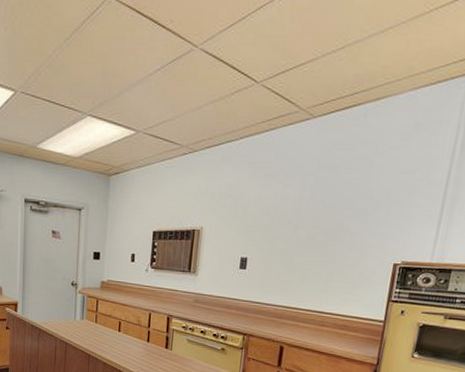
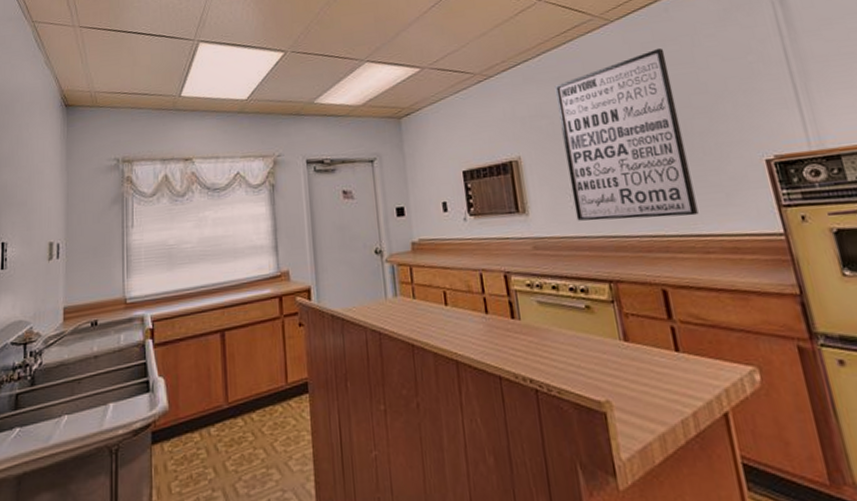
wall art: none [233,150,350,297] -> present [554,48,699,221]

